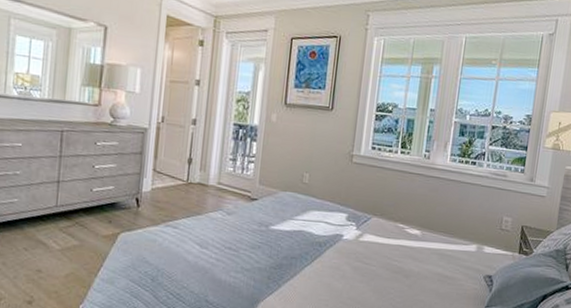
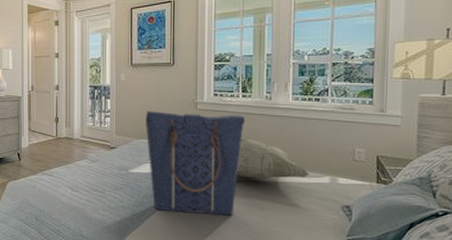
tote bag: none [293,159,402,283] -> present [146,111,246,216]
decorative pillow: none [386,198,458,245] -> present [237,138,310,180]

